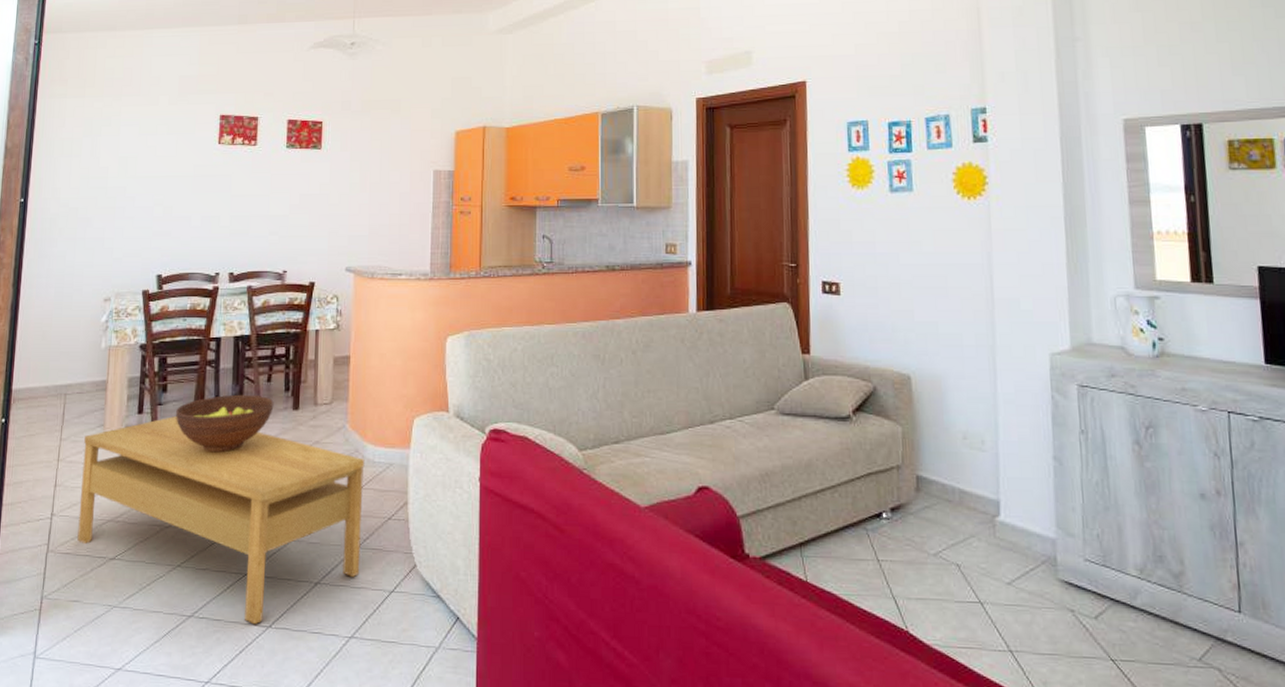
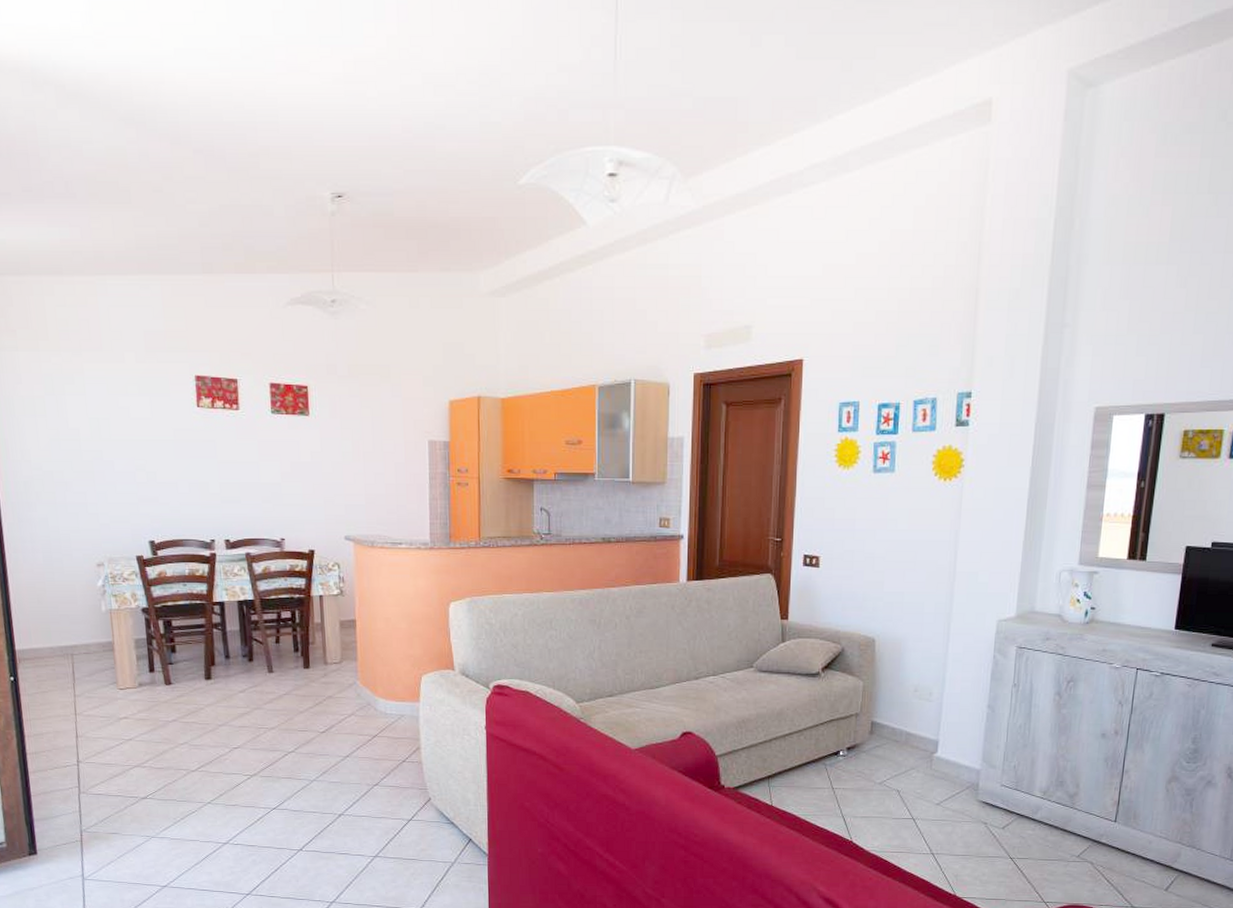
coffee table: present [77,416,365,625] -> none [99,675,380,849]
fruit bowl: present [175,394,274,453] -> none [187,654,285,707]

